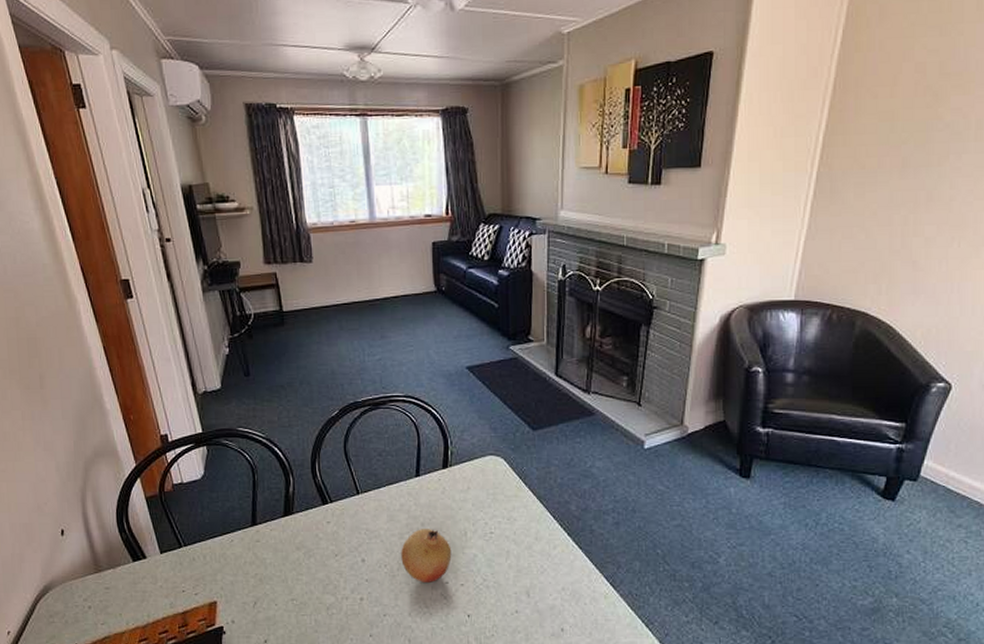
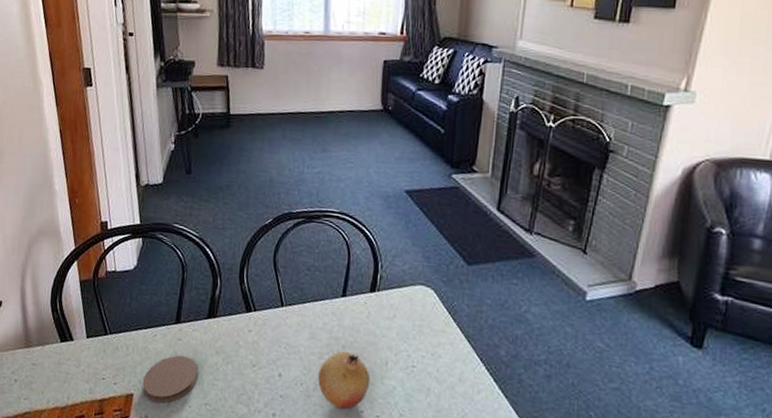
coaster: none [224,557,282,606] -> present [142,355,198,403]

